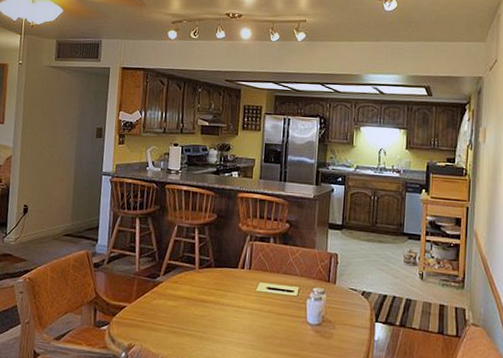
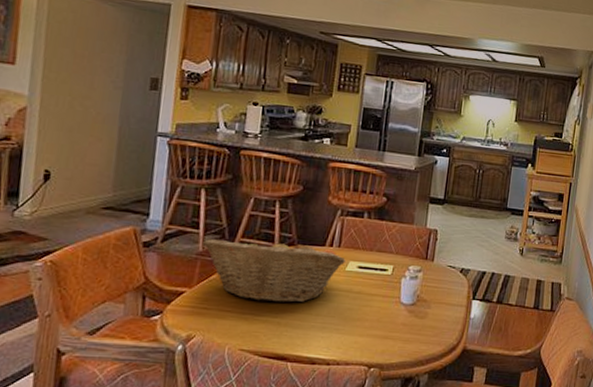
fruit basket: none [138,259,257,319] -> present [202,236,347,303]

